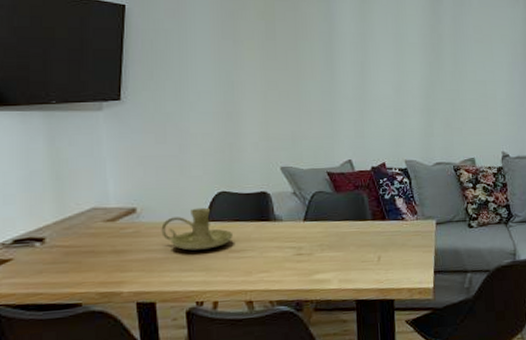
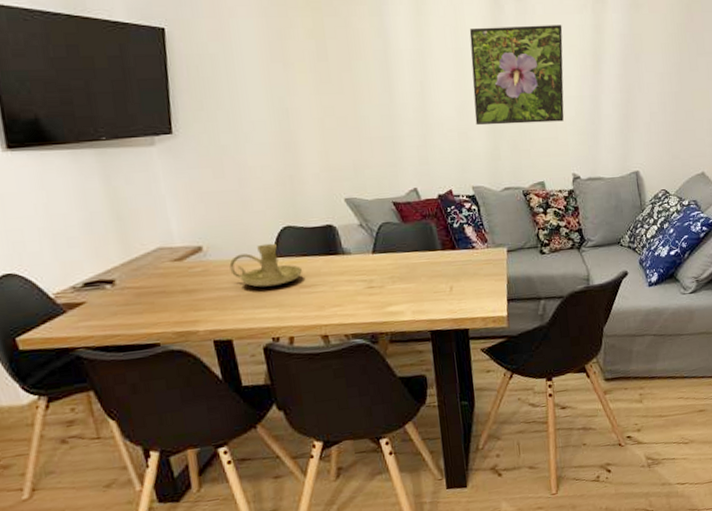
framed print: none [409,16,496,104] -> present [469,25,564,126]

